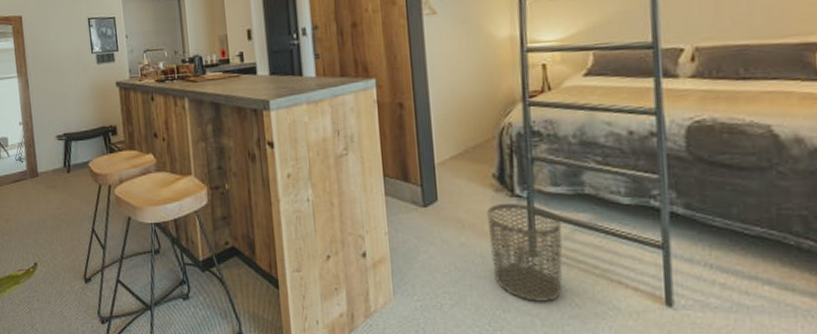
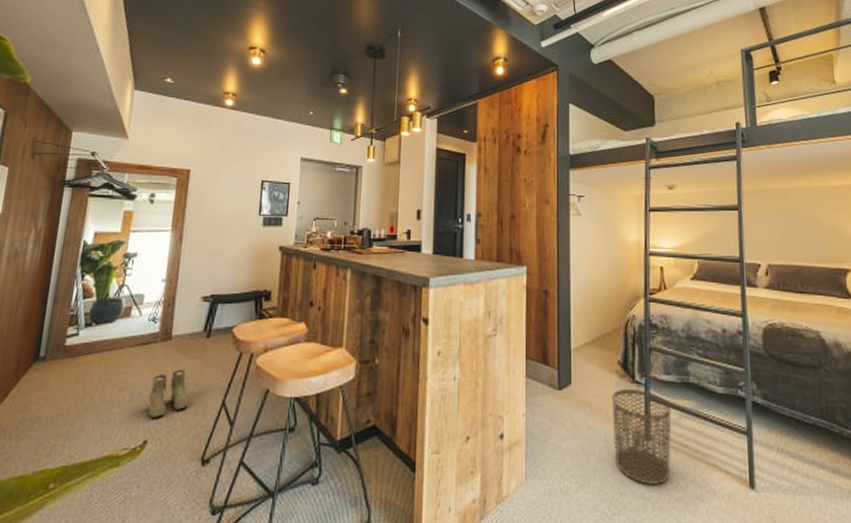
boots: none [30,201,64,244] -> present [147,369,189,417]

